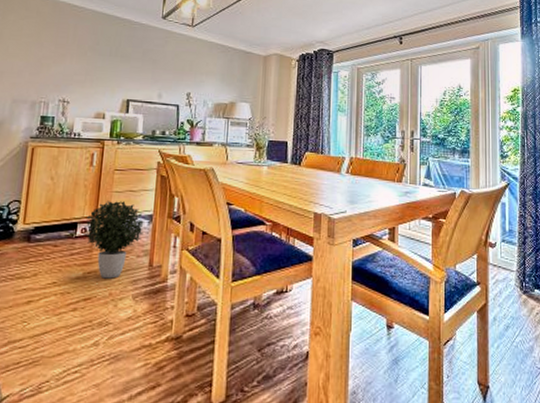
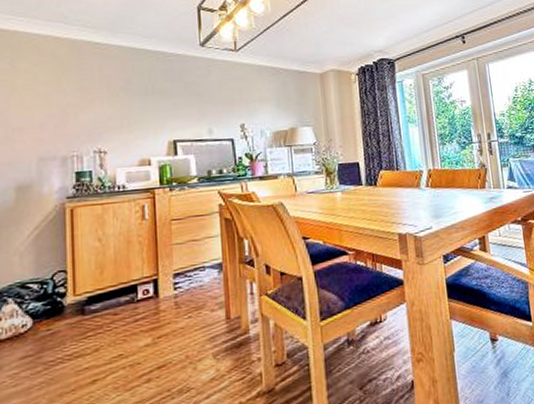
potted plant: present [82,201,144,279] -> none [145,253,214,342]

